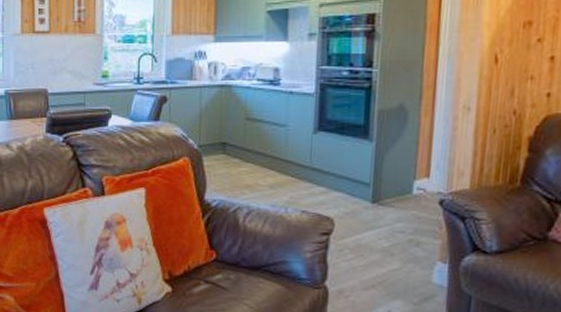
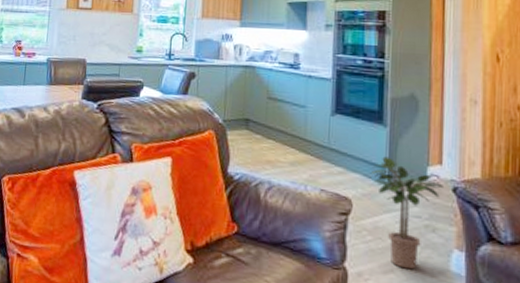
potted plant: none [355,173,430,284] -> present [372,156,443,270]

